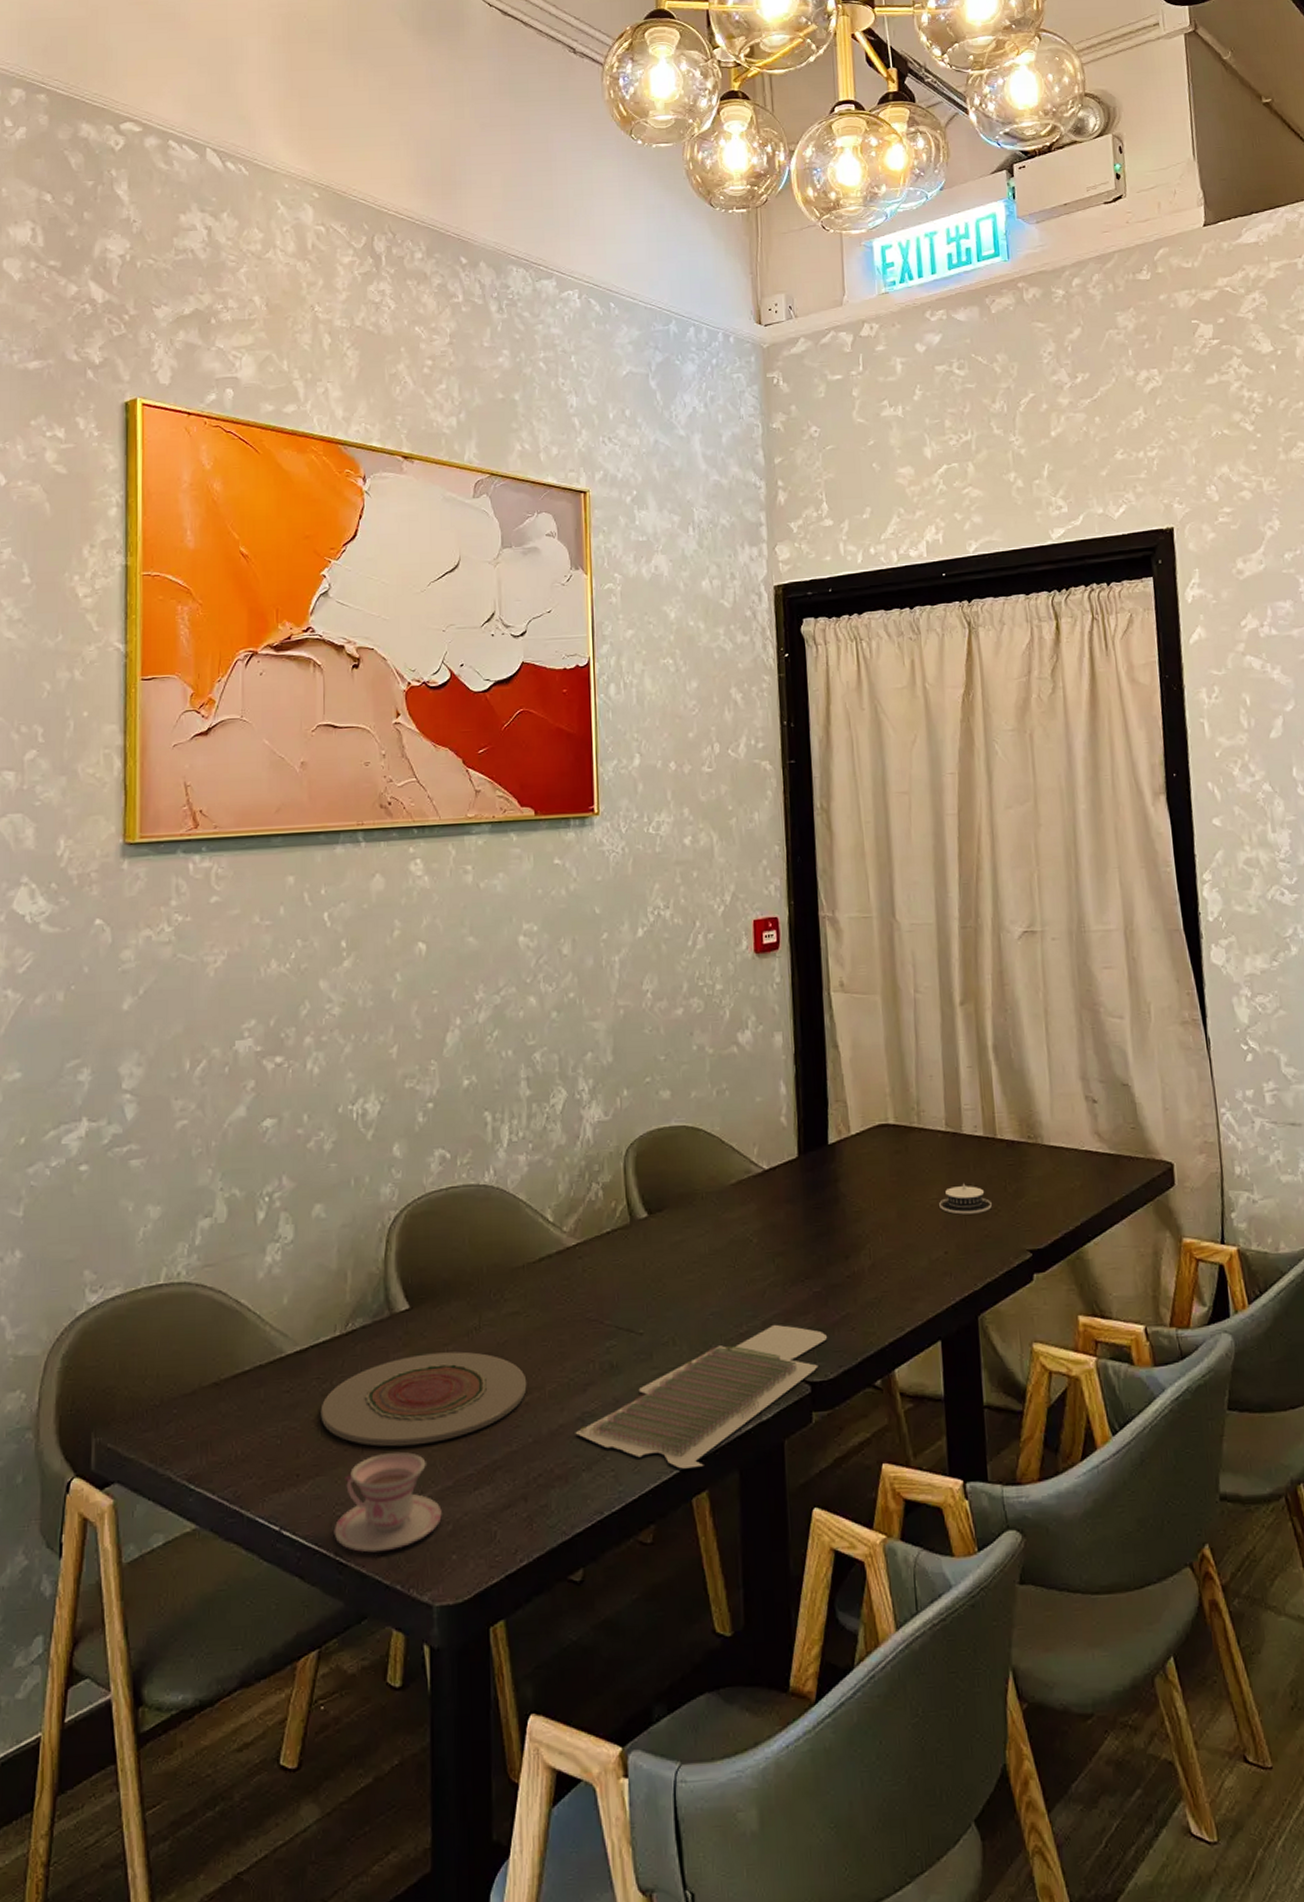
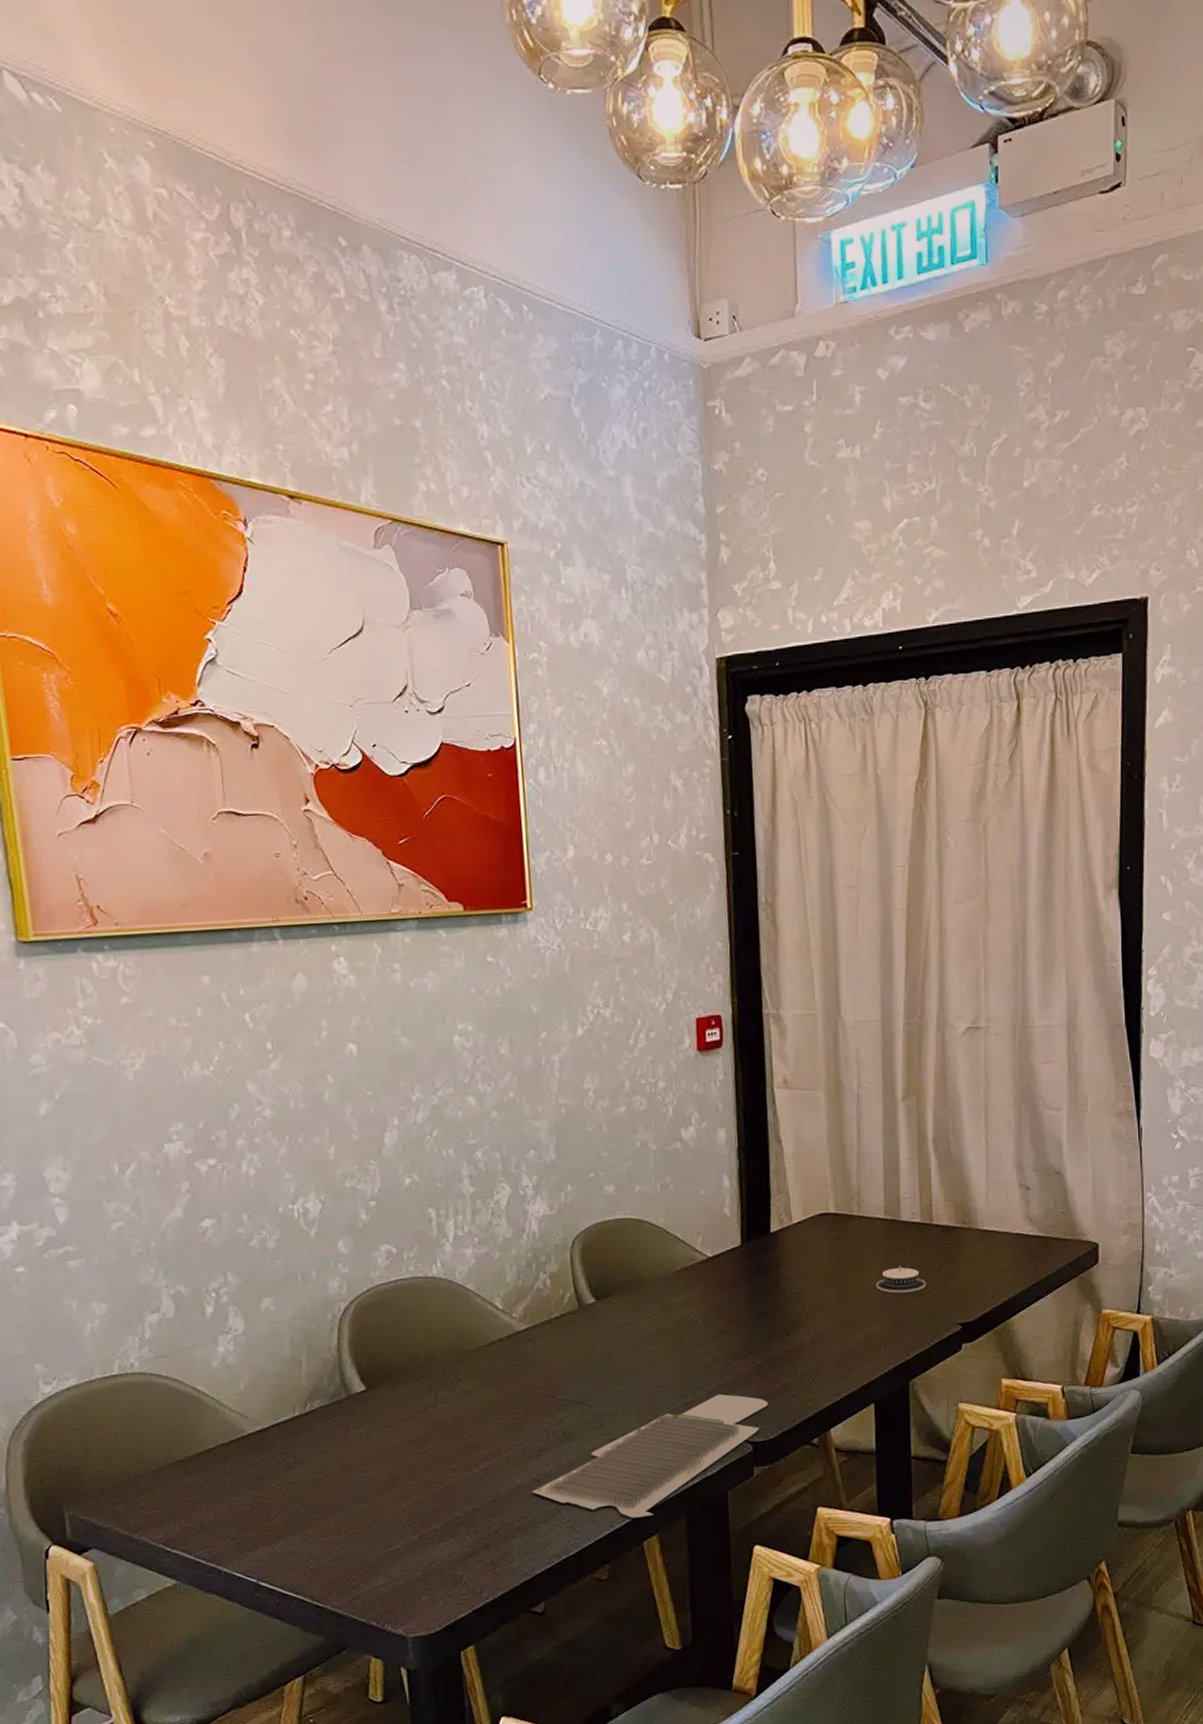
plate: present [320,1351,527,1447] -> none [286,1426,485,1509]
teacup: present [334,1451,442,1553] -> none [308,1513,410,1597]

